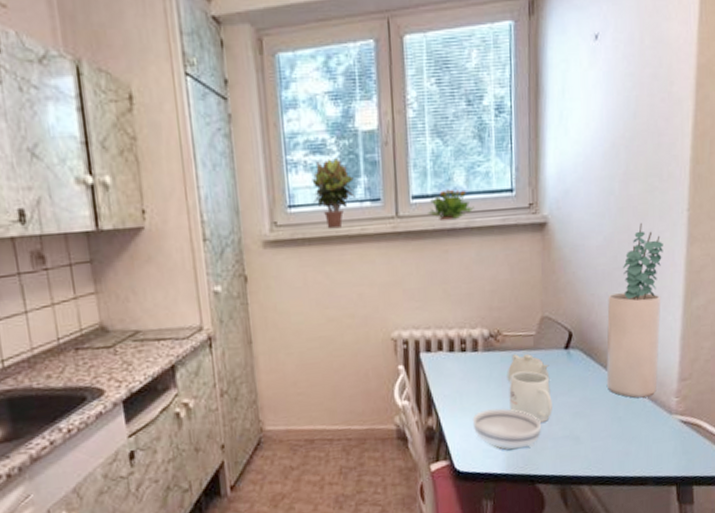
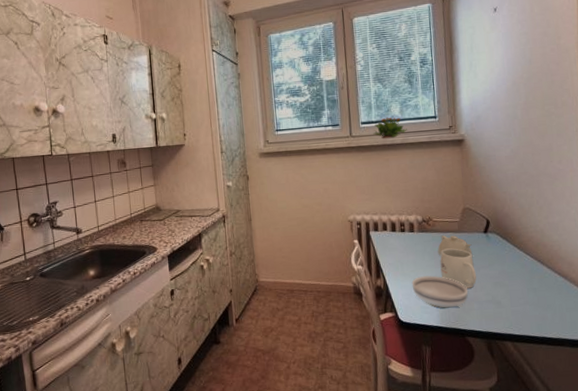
potted plant: present [312,158,355,229] -> none [292,99,321,145]
vase: present [606,223,663,398] -> none [518,139,566,274]

